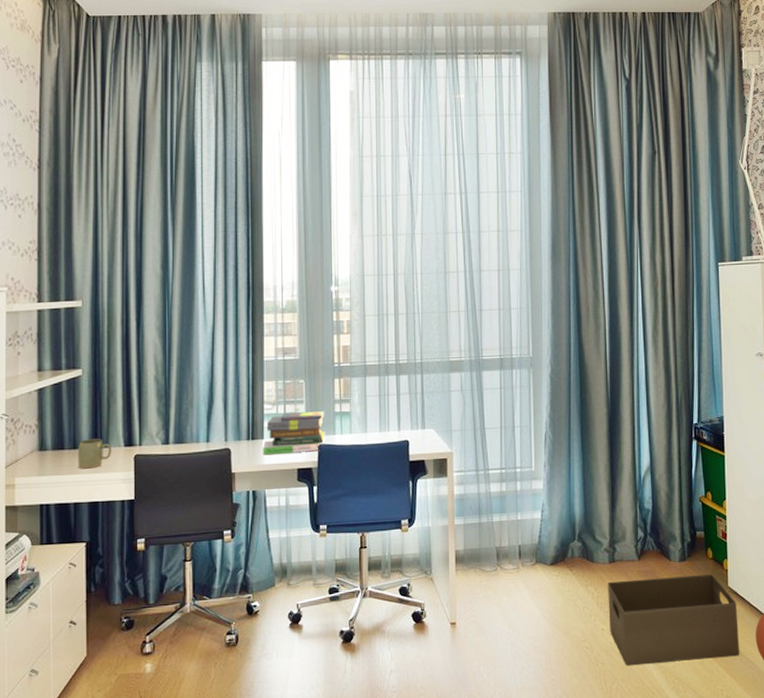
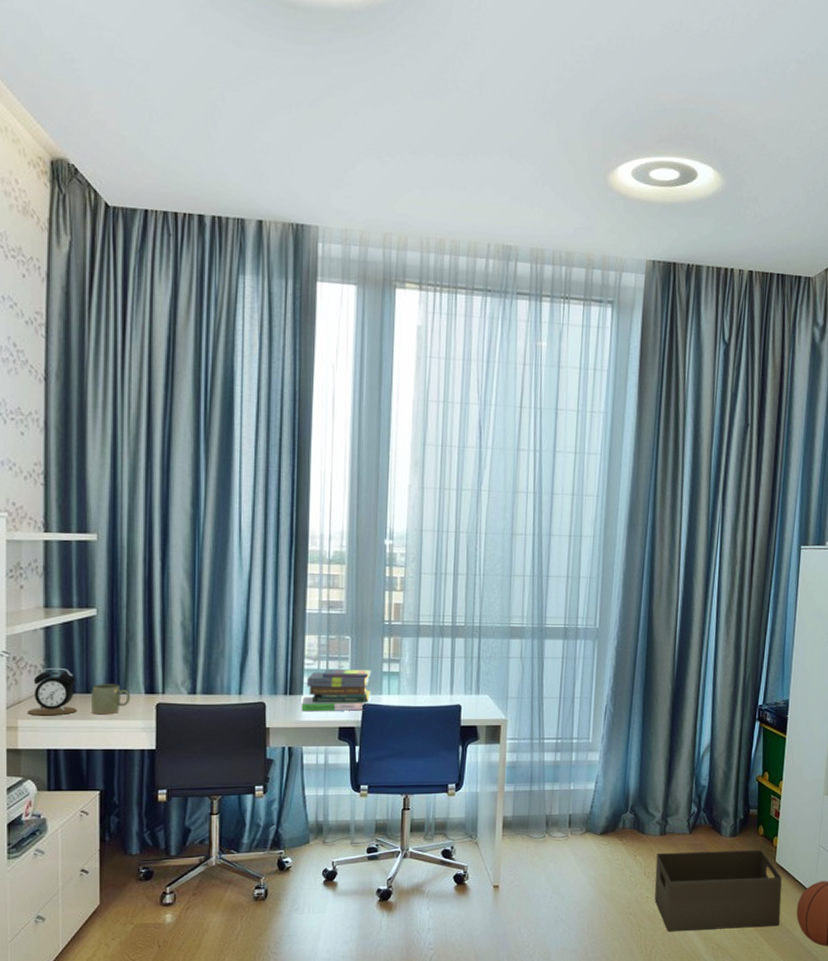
alarm clock: none [24,426,65,473] -> present [28,667,76,716]

